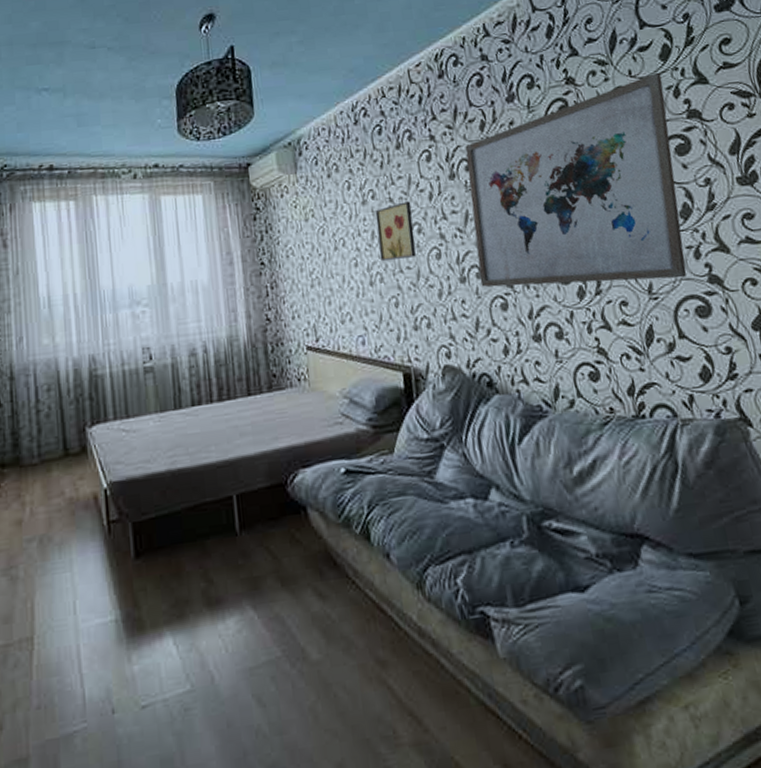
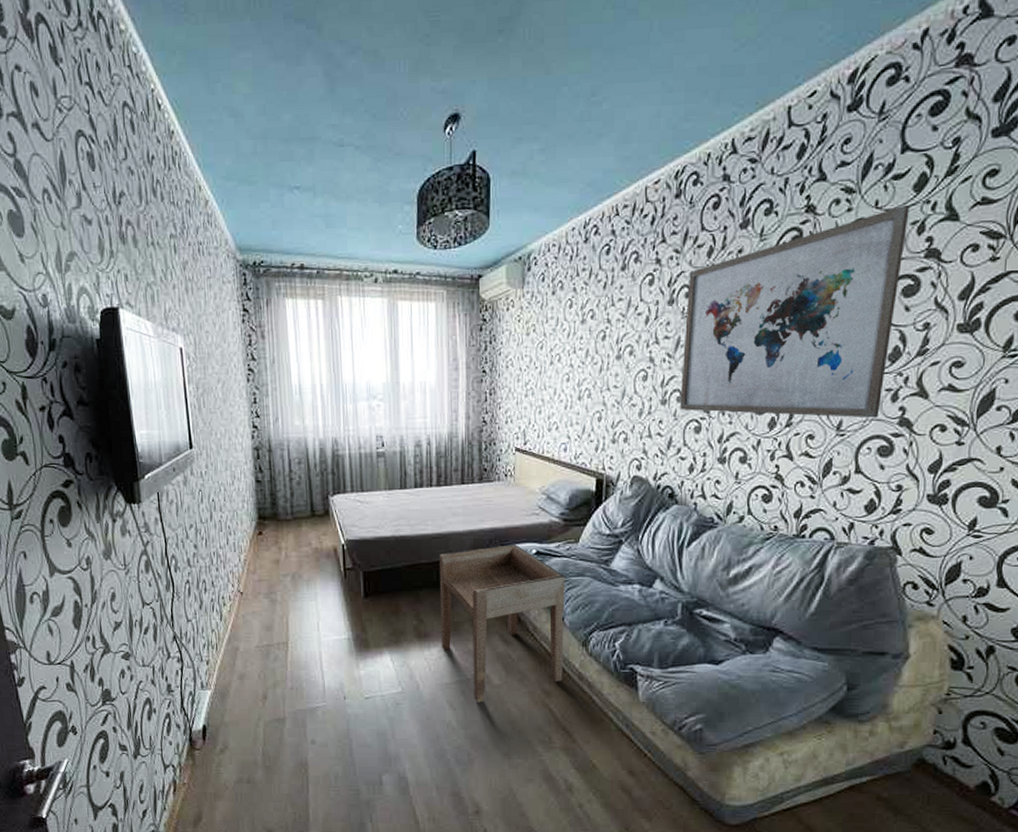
side table: none [228,462,399,692] -> present [439,543,565,703]
wall art: present [375,201,416,262] -> none [591,323,627,379]

